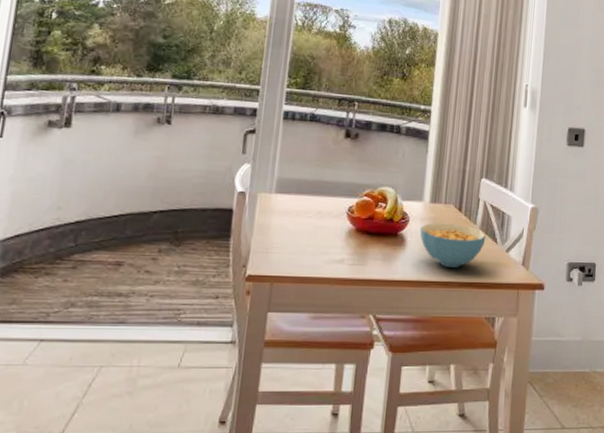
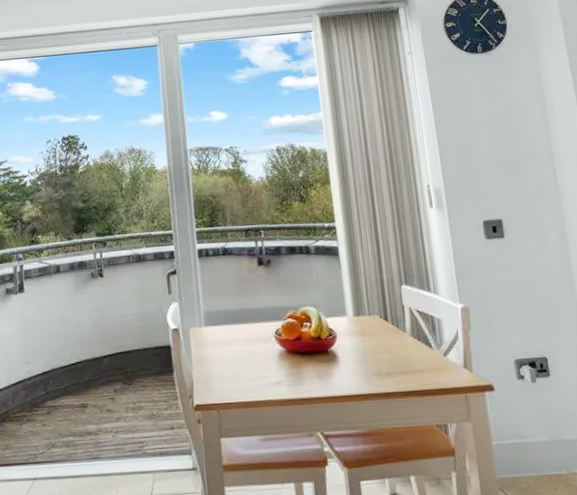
cereal bowl: present [420,223,486,267] -> none [349,334,420,378]

